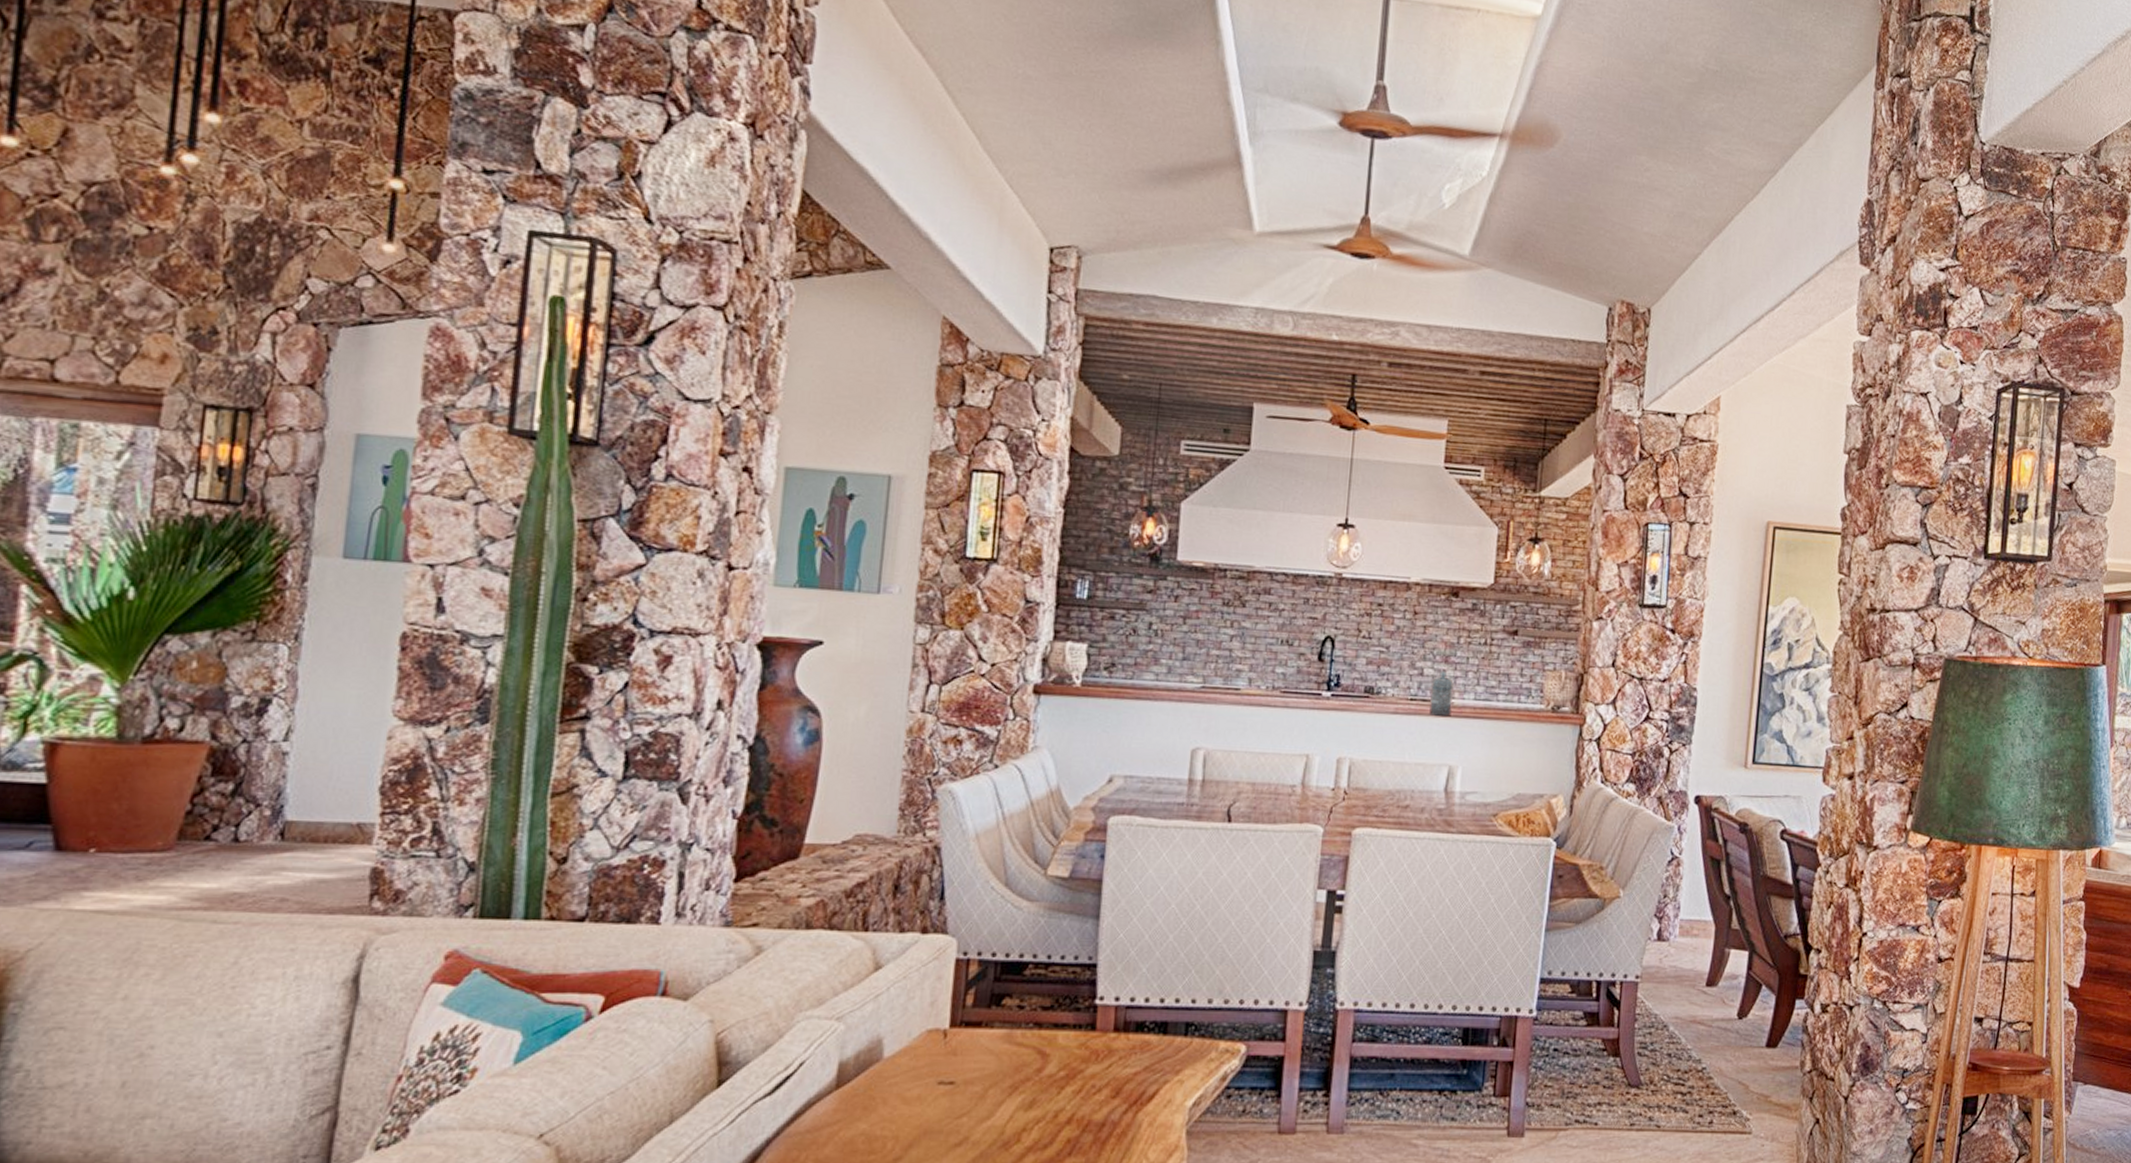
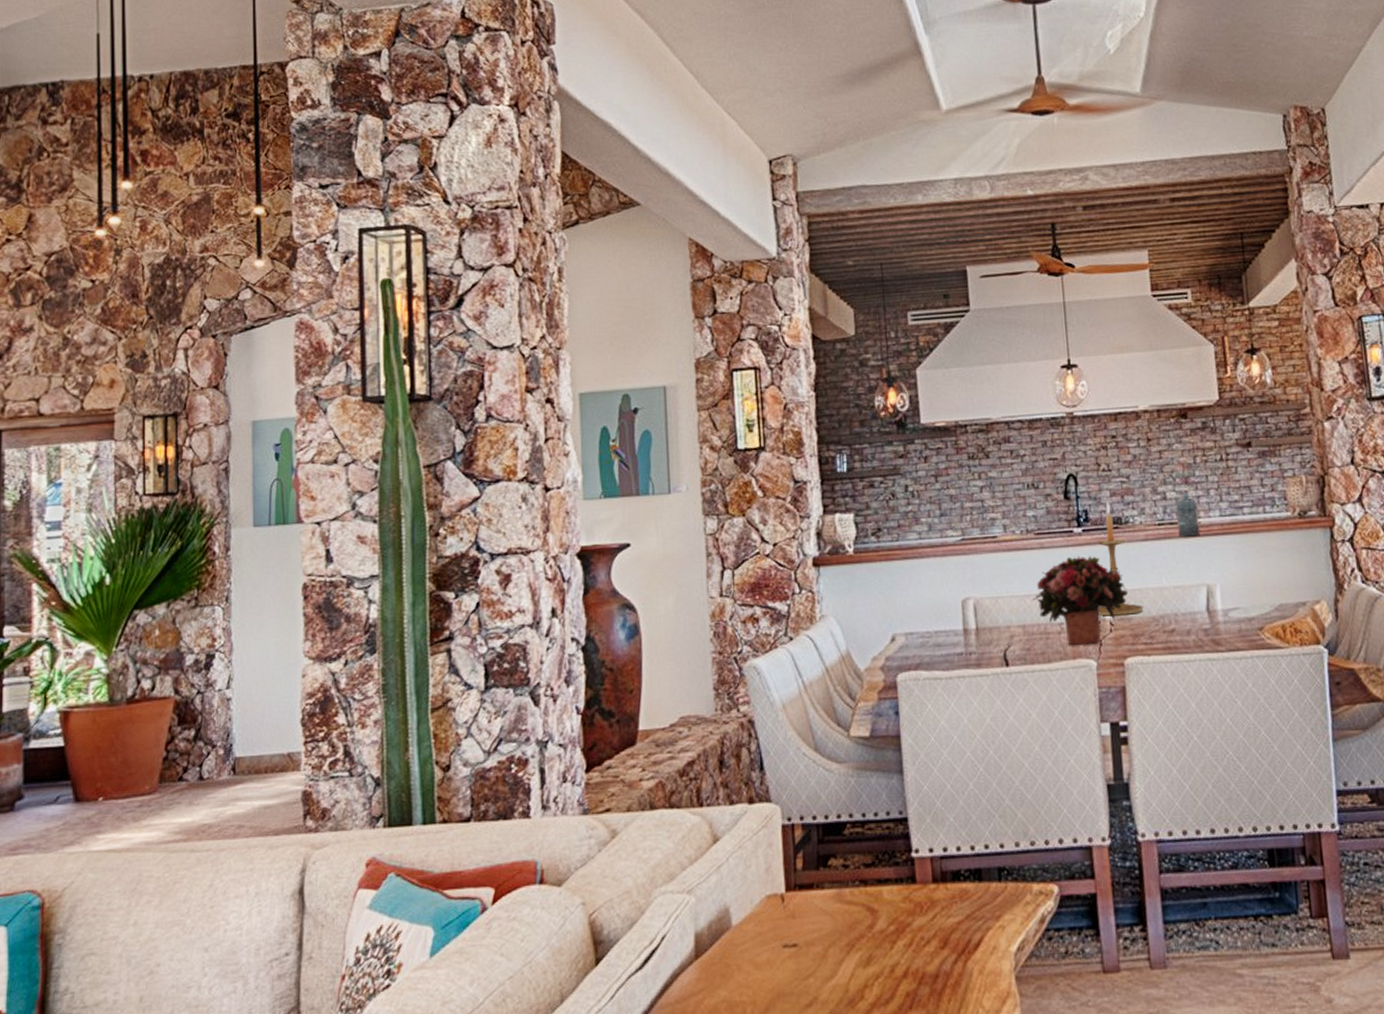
bouquet: none [1268,720,1369,811] -> present [1033,556,1129,646]
candlestick: none [1334,670,1381,786] -> present [1098,502,1144,617]

